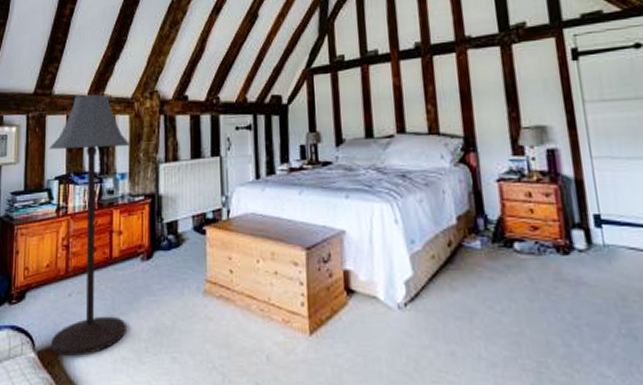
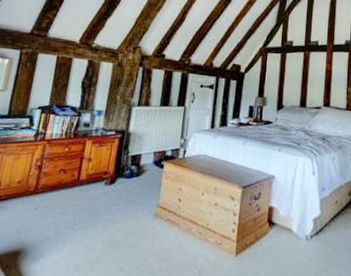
floor lamp: present [49,94,130,357] -> none [11,40,110,262]

